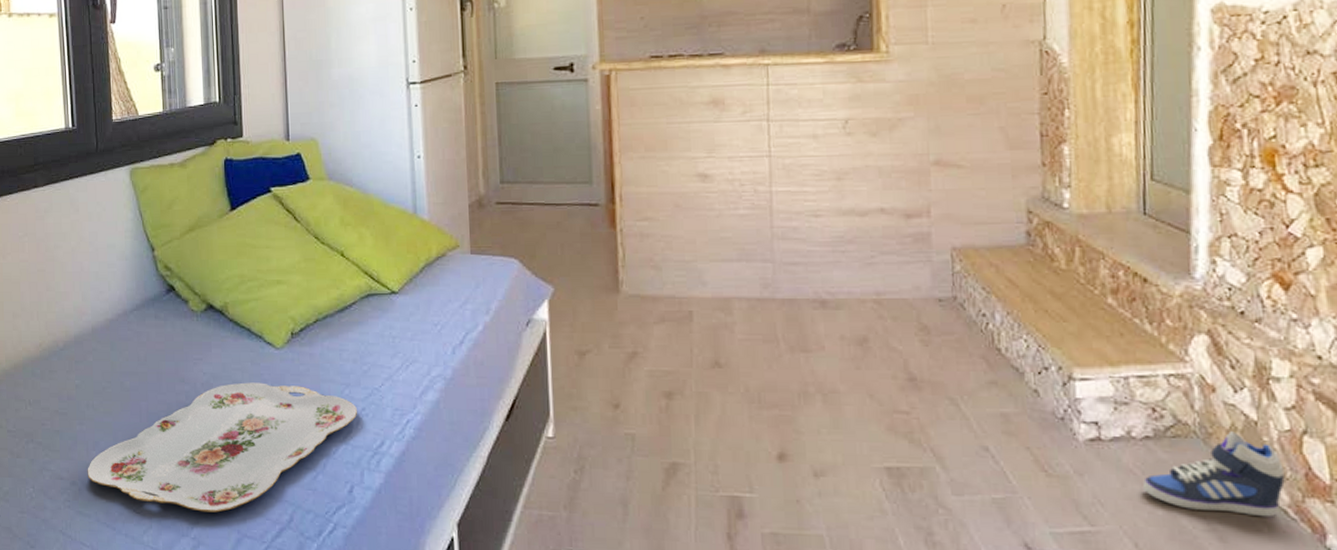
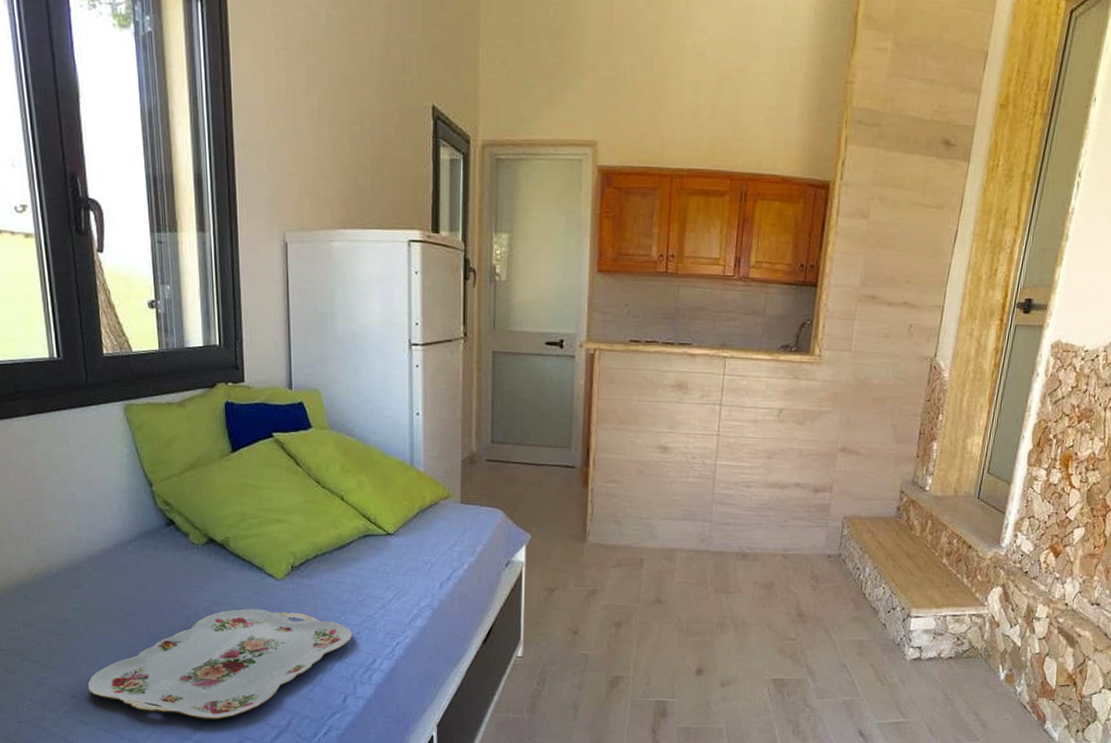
sneaker: present [1142,431,1285,518] -> none [941,654,1030,711]

